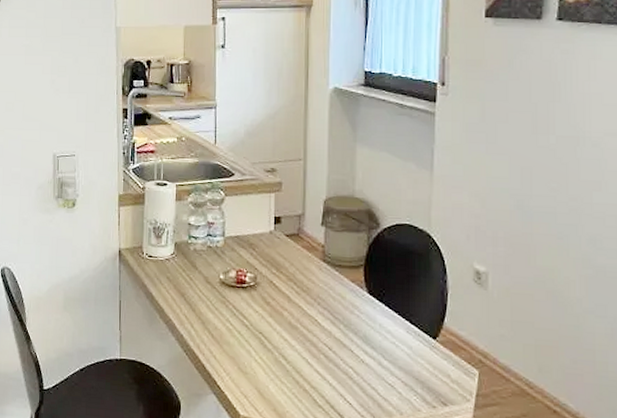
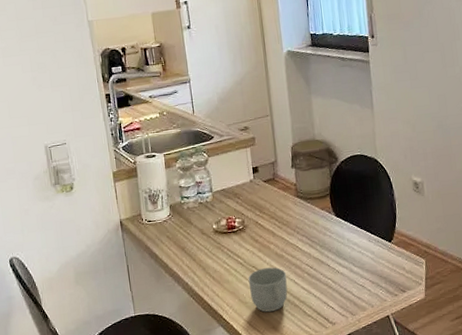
mug: none [252,337,298,391] -> present [248,267,288,312]

